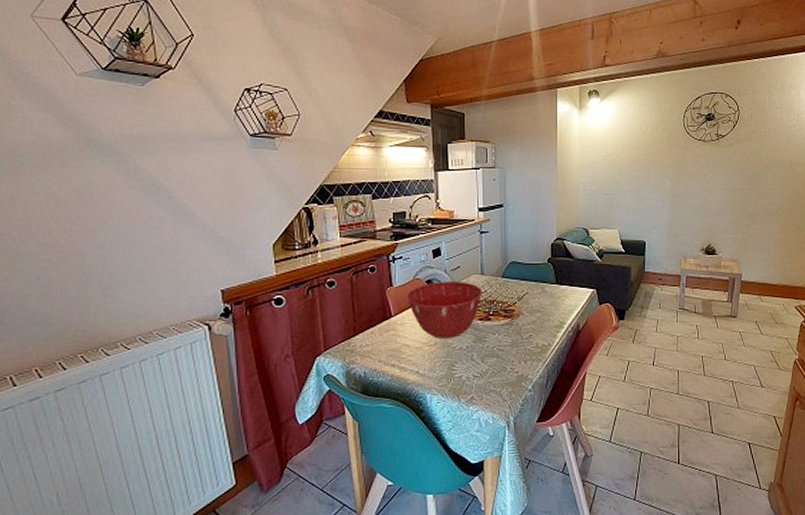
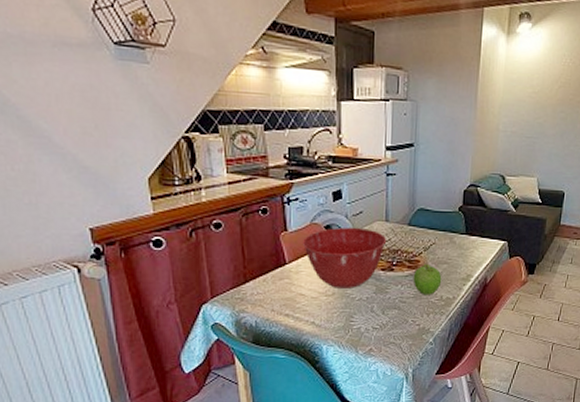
fruit: none [509,312,537,343] -> present [413,263,442,295]

